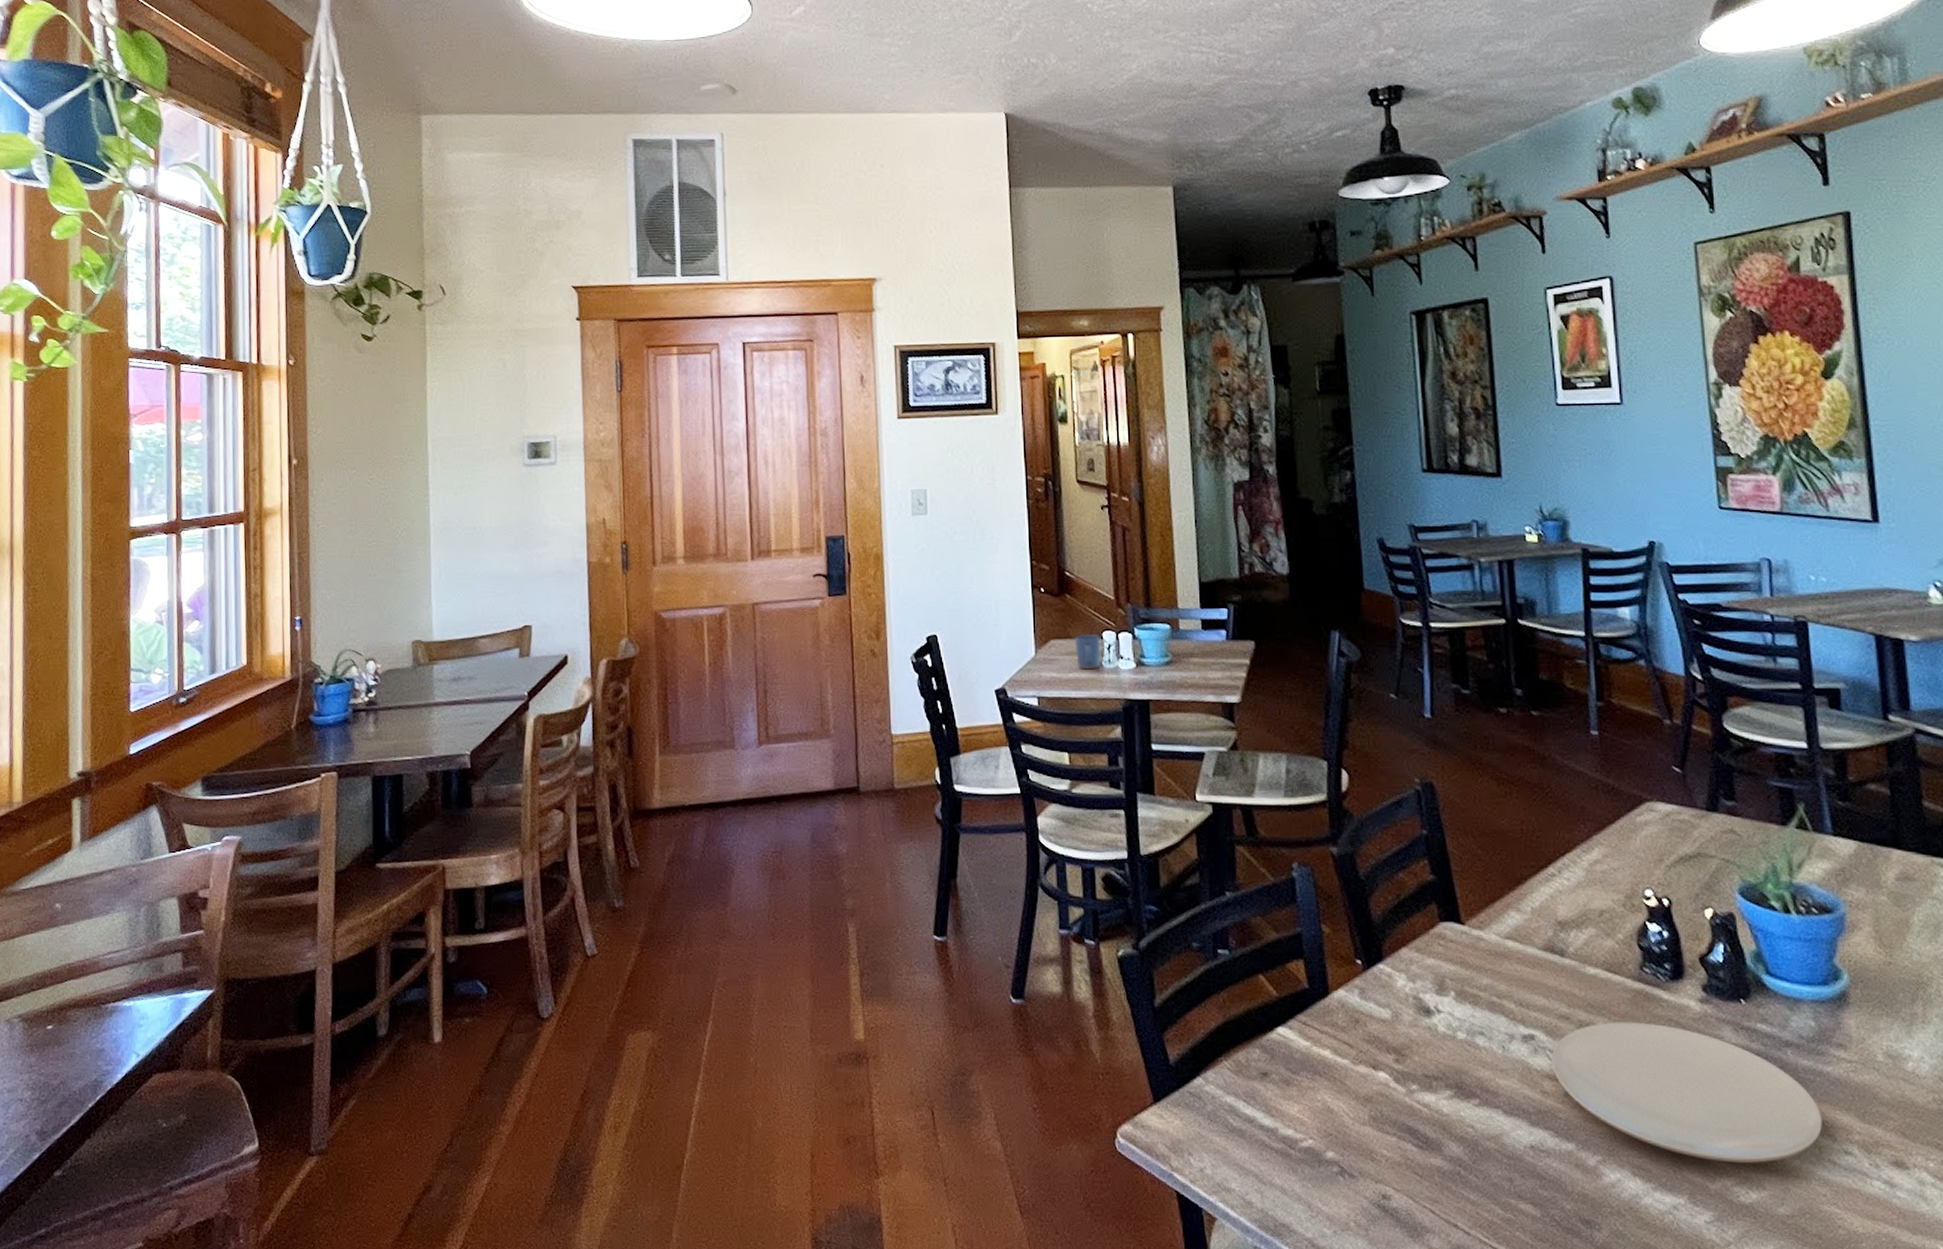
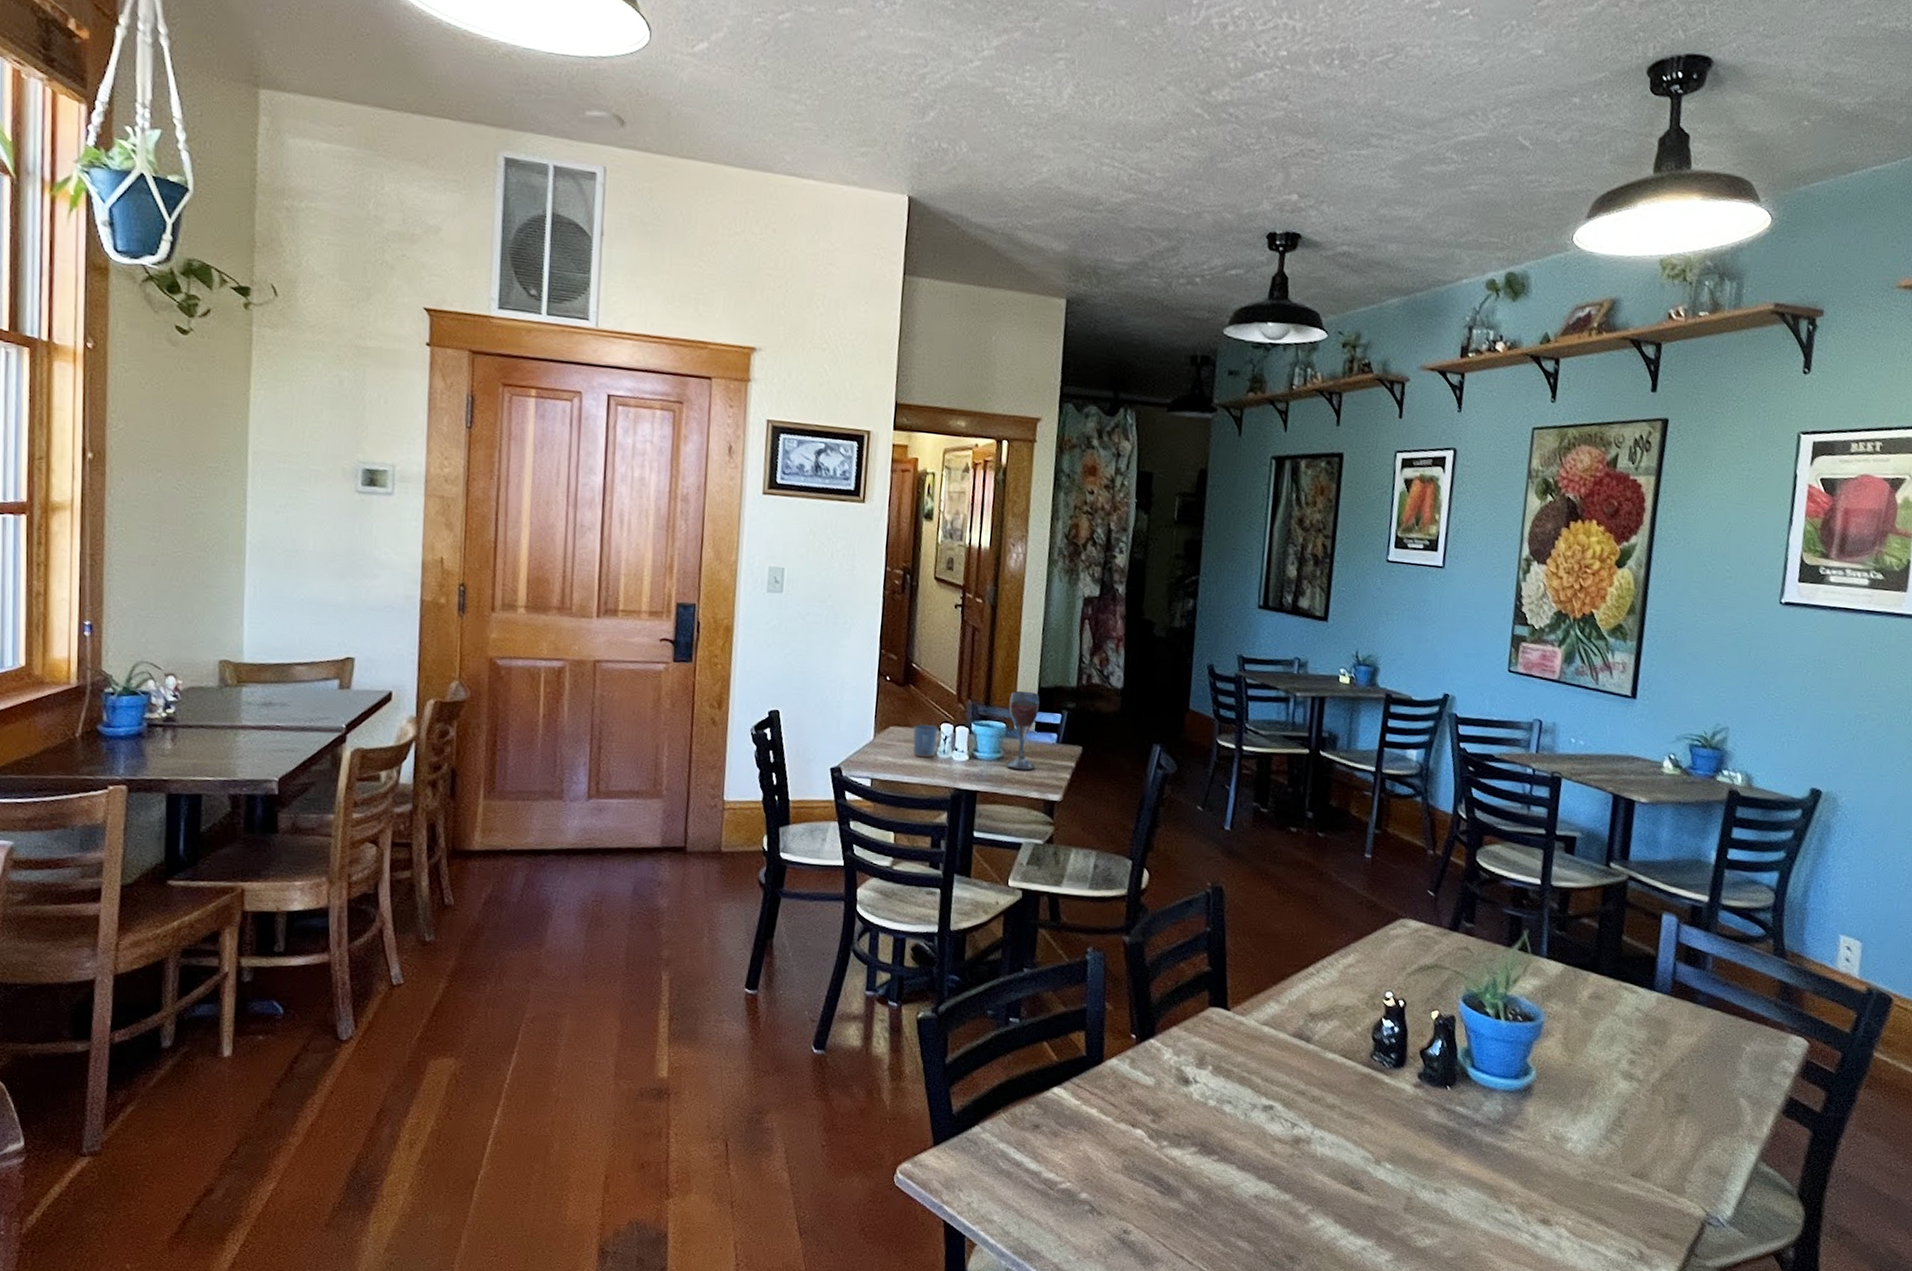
cup: none [1170,588,1207,673] -> present [1006,690,1040,770]
plate: present [1551,1022,1822,1164] -> none [1283,1098,1494,1217]

